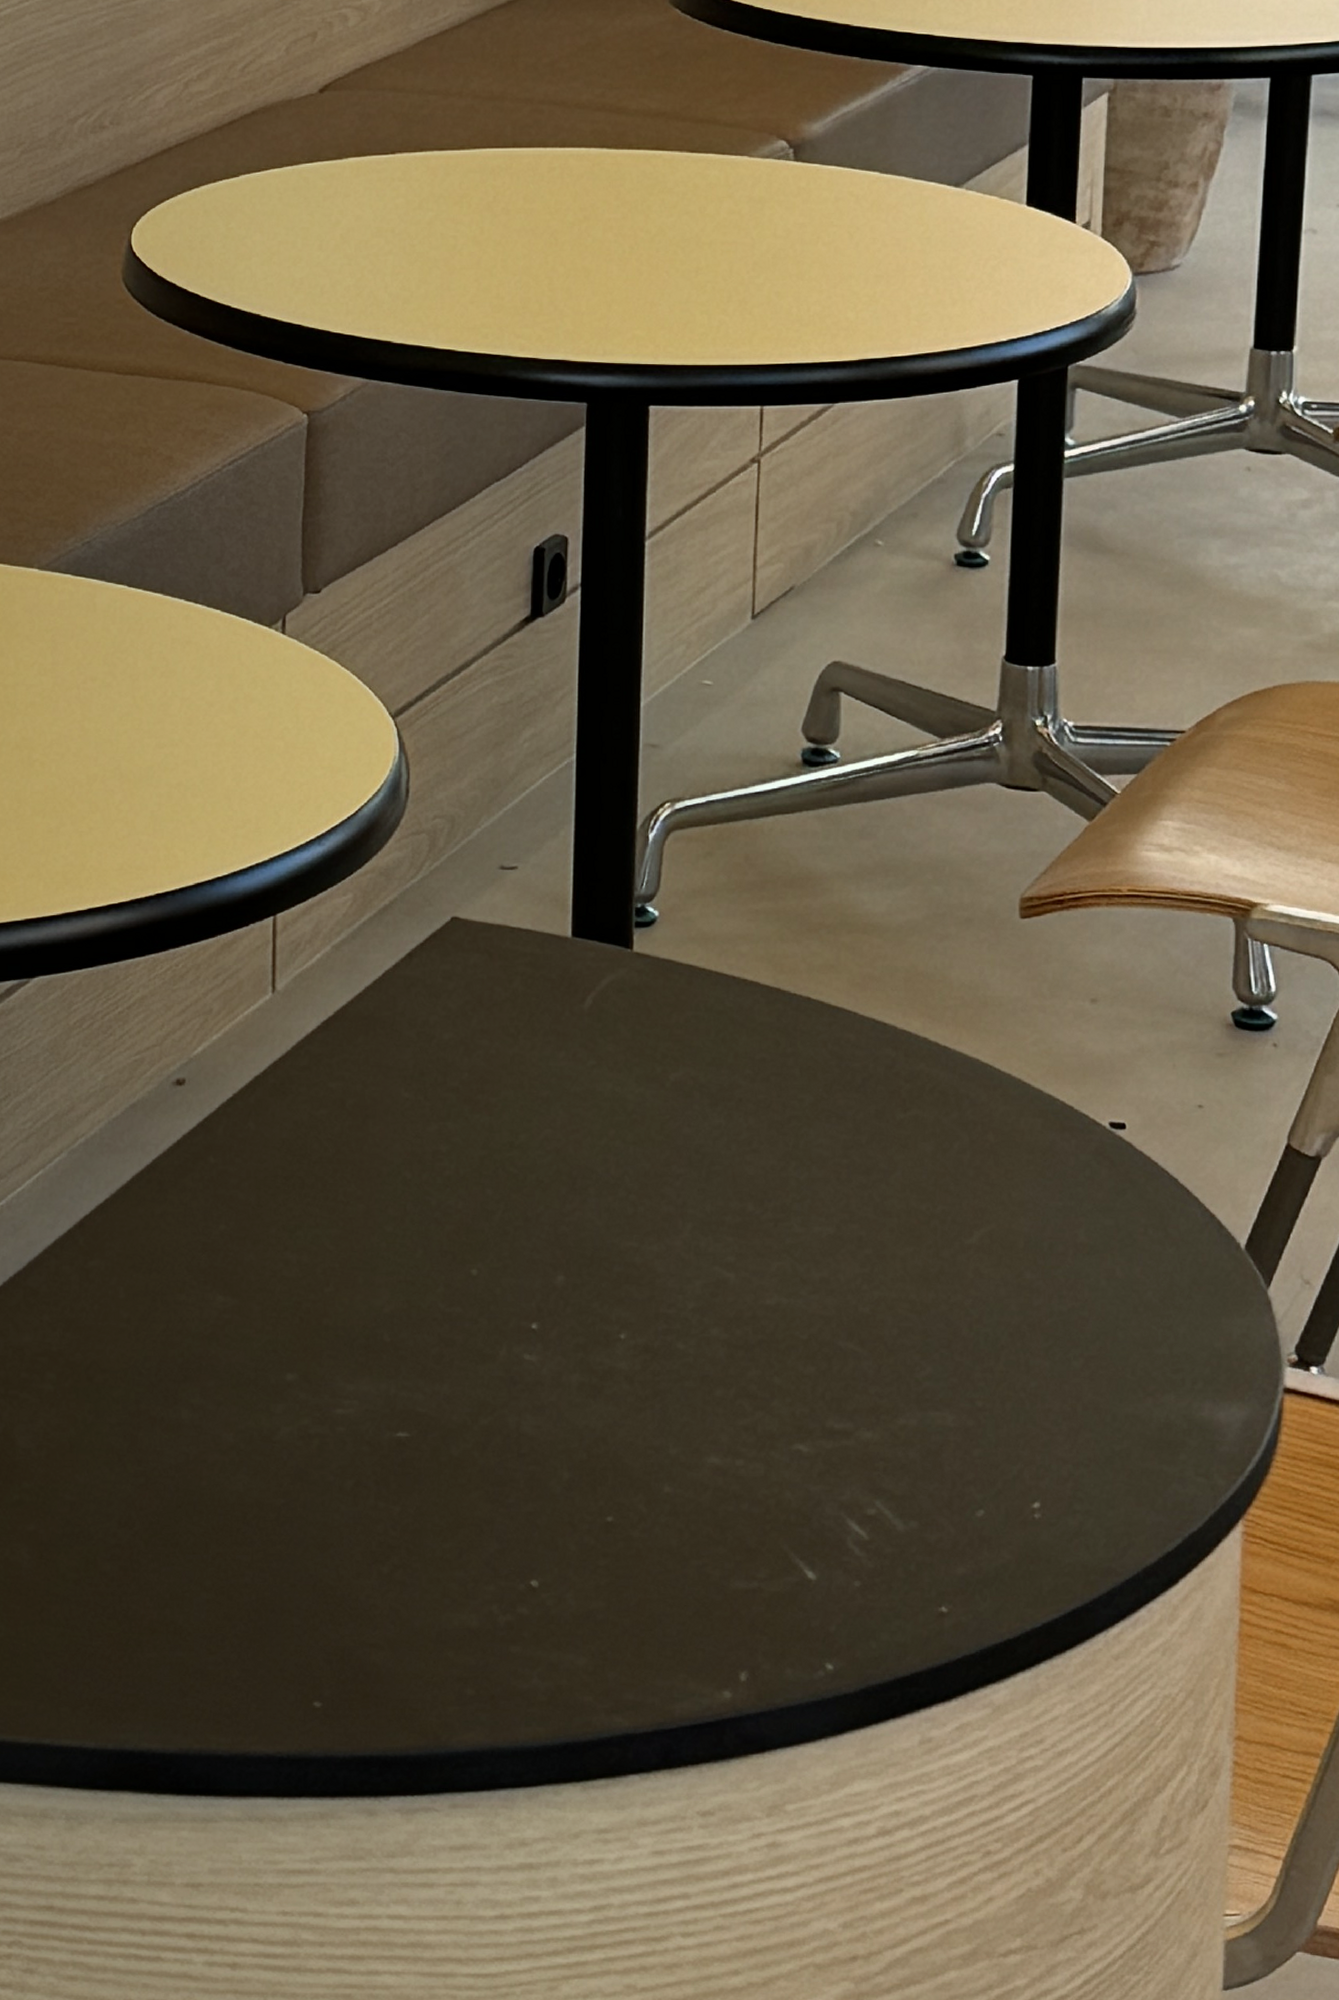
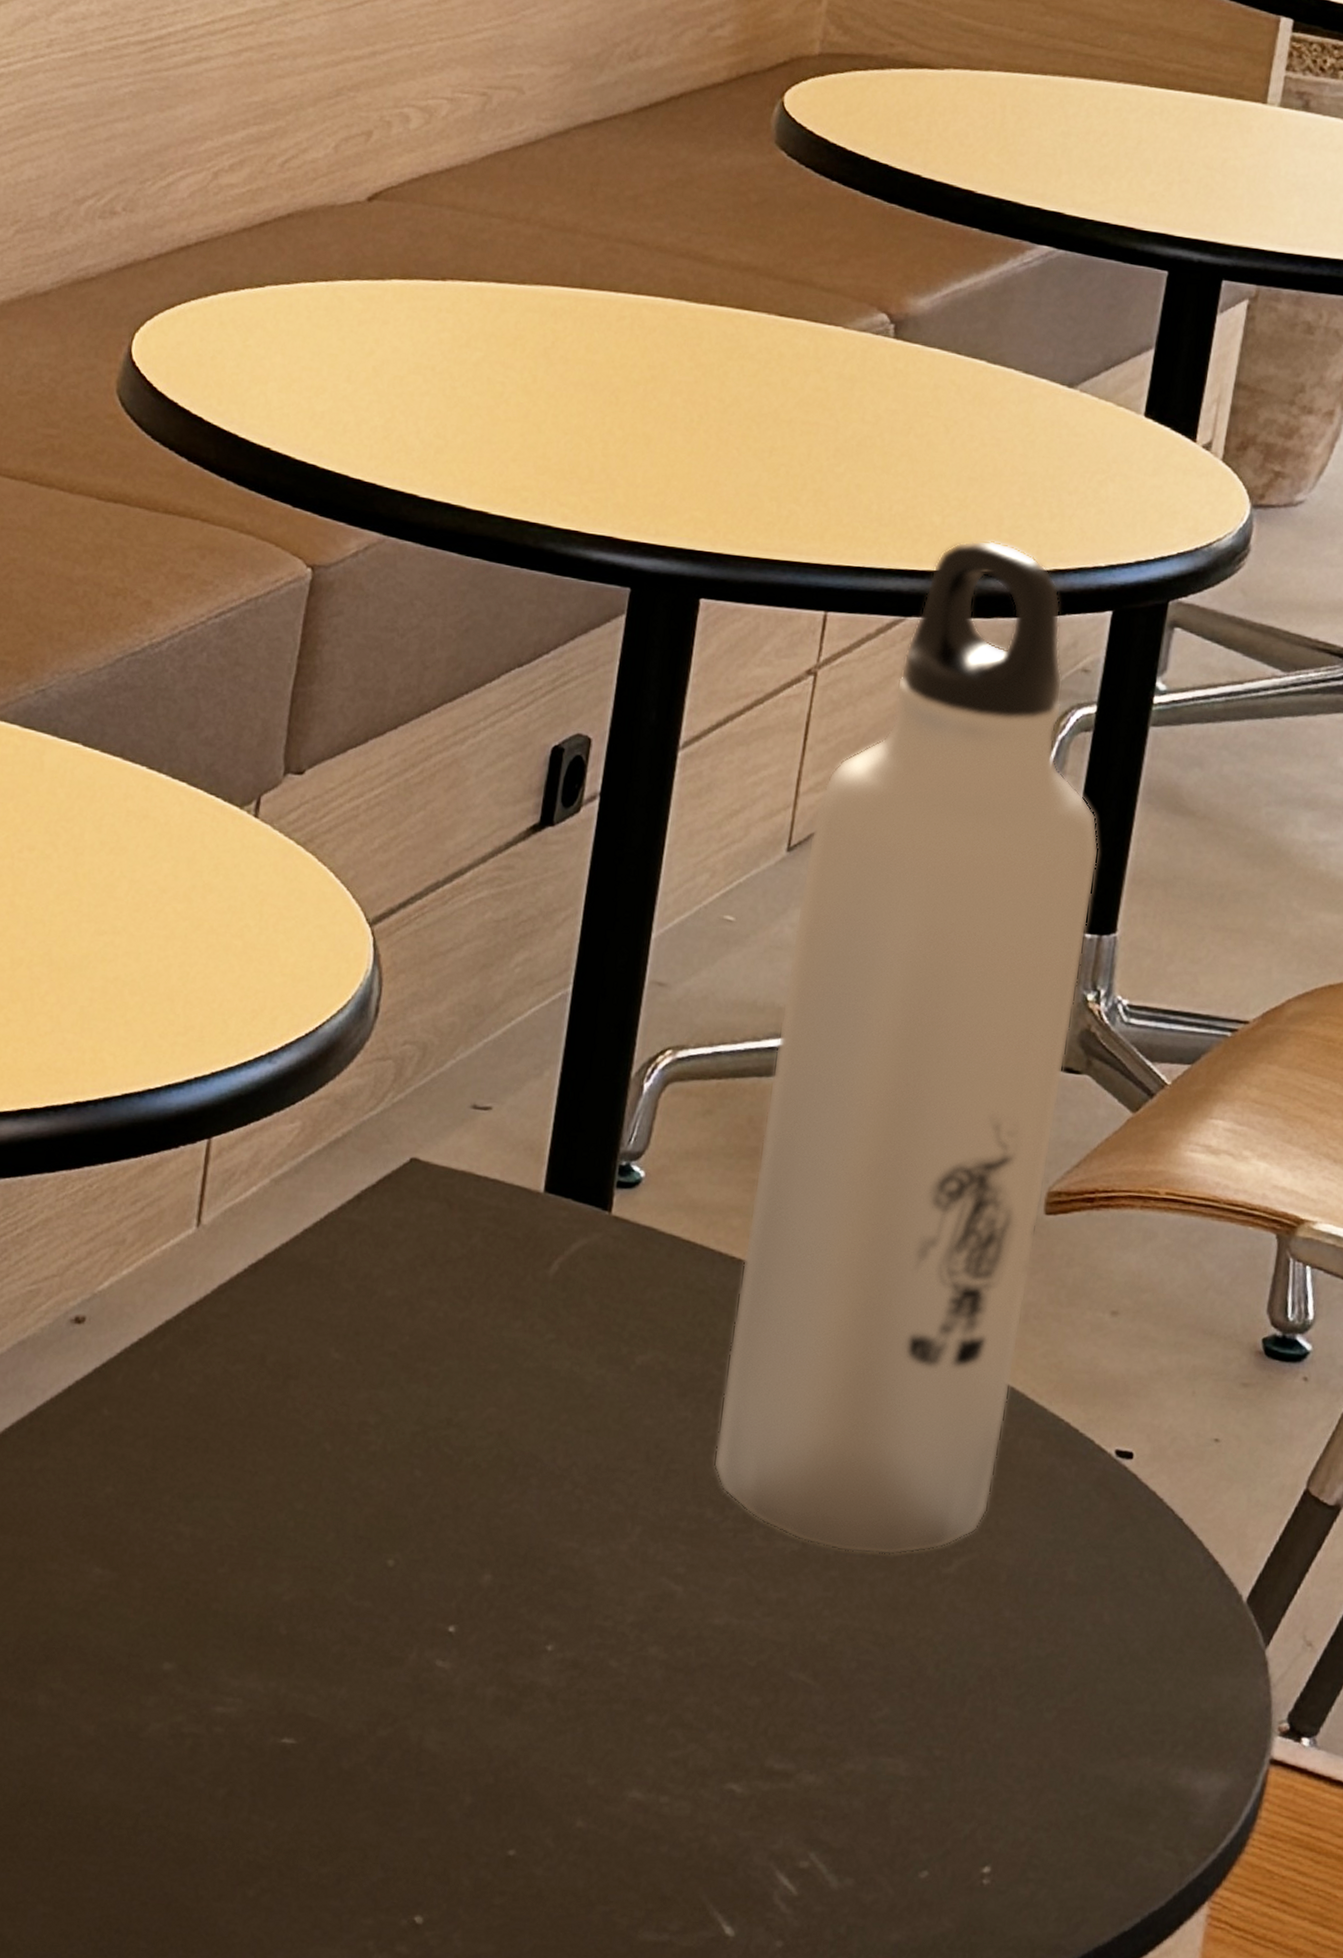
water bottle: none [749,328,1031,1231] -> present [713,540,1100,1555]

